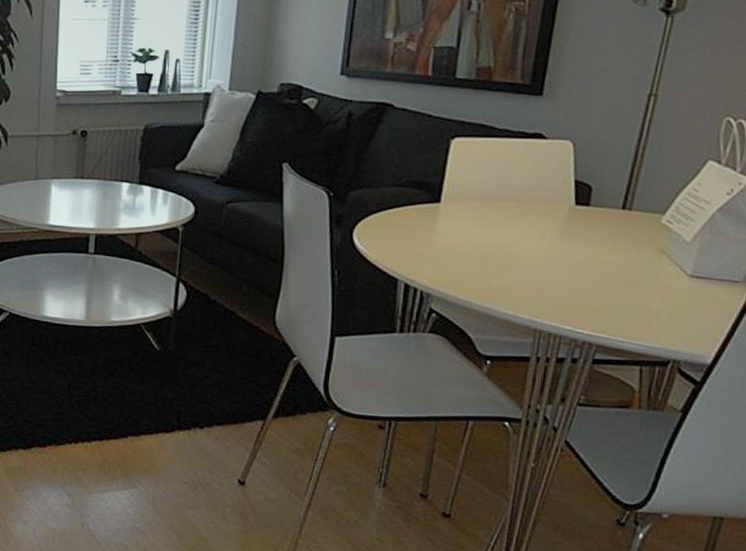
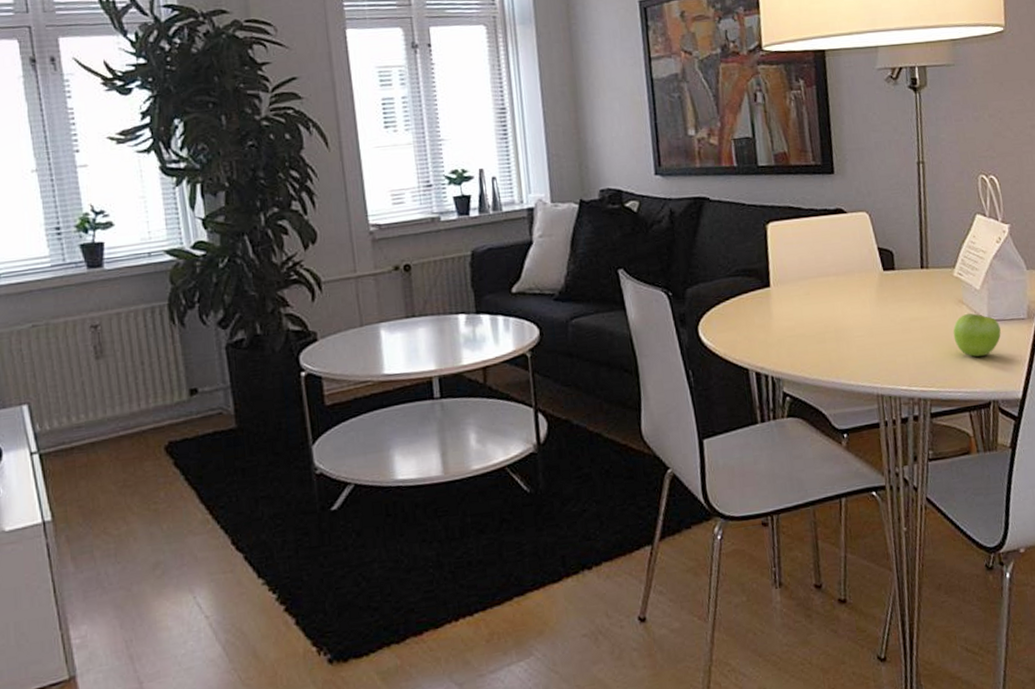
fruit: none [642,265,705,312] -> present [953,313,1001,357]

